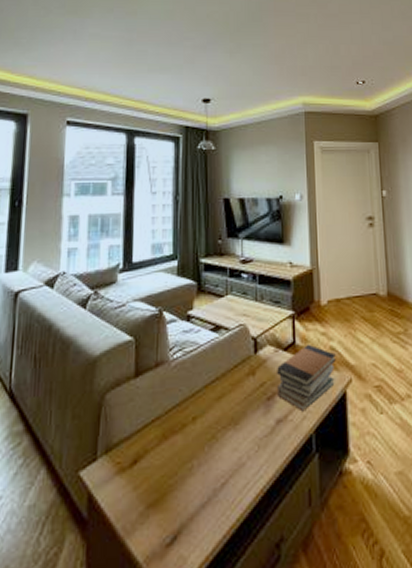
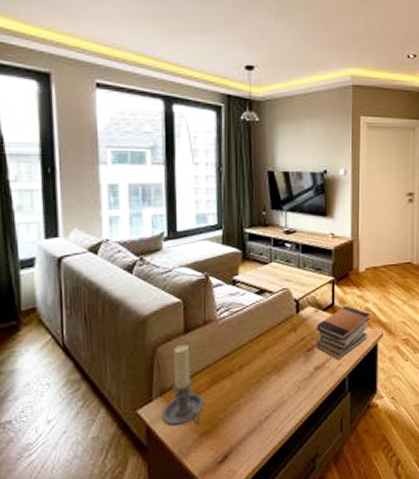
candle holder: none [105,390,154,494] -> present [161,344,205,427]

